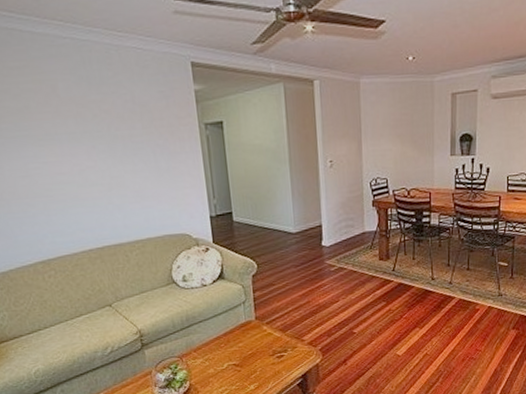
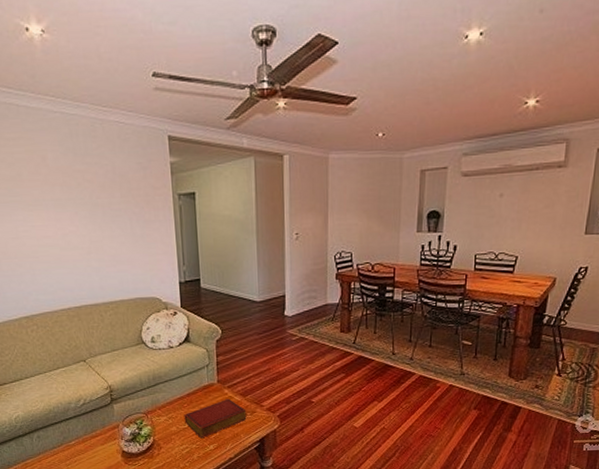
book: none [221,335,288,379] -> present [184,398,247,439]

